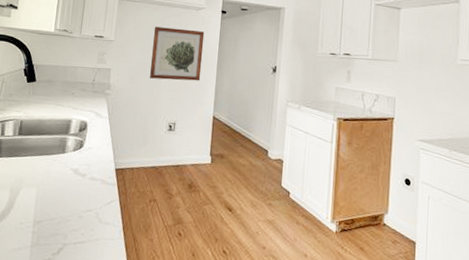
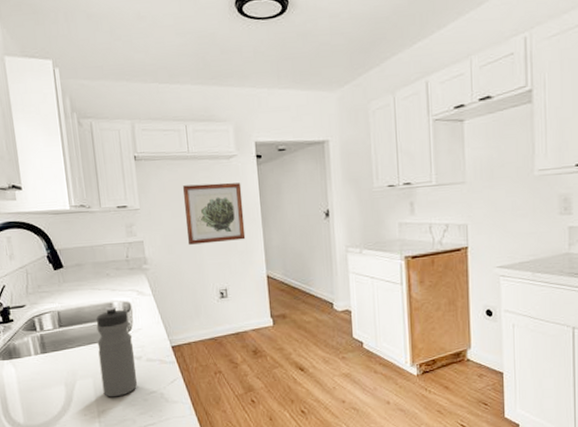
water bottle: none [43,123,83,210] -> present [96,306,138,398]

